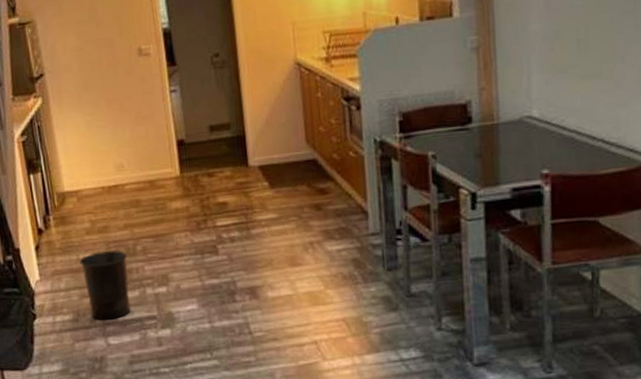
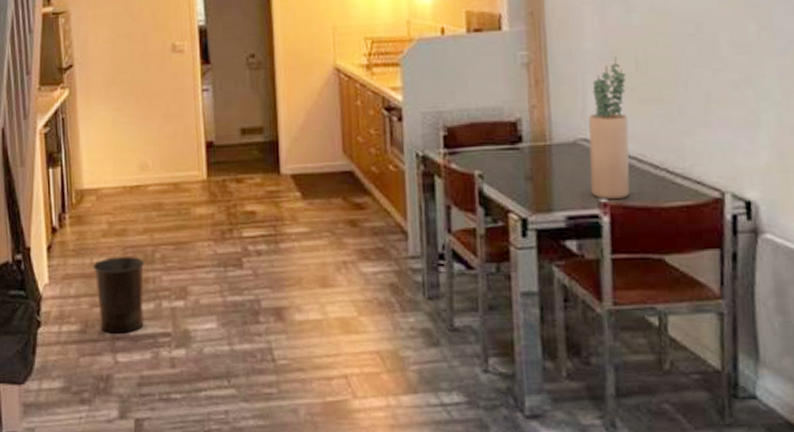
vase: none [532,36,570,171] -> present [588,56,630,200]

